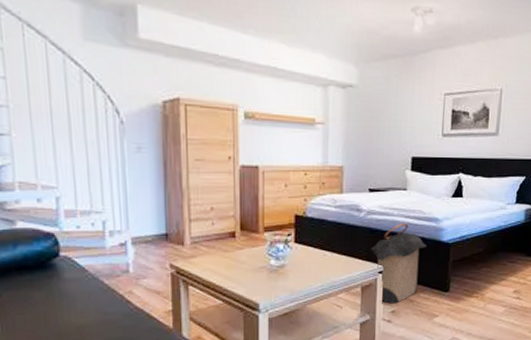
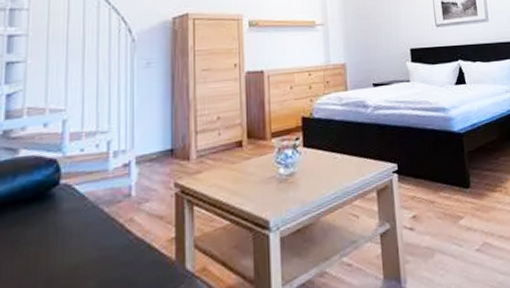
laundry hamper: present [370,223,426,304] -> none [381,116,438,209]

